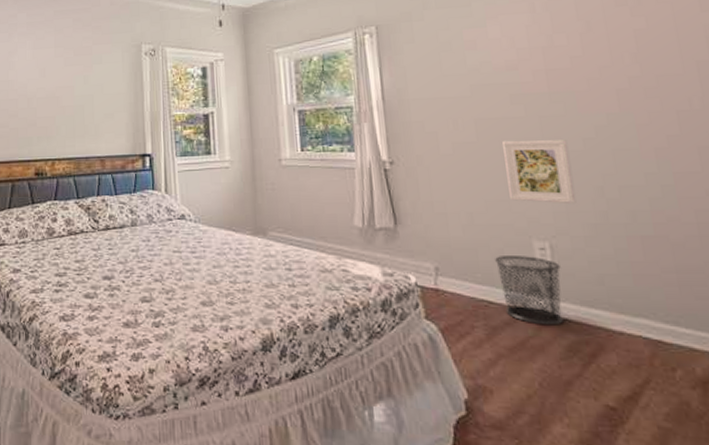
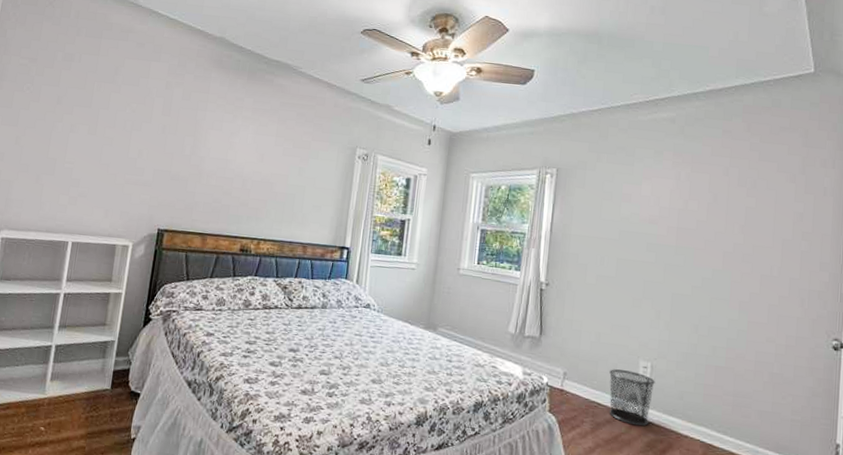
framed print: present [502,140,577,205] -> none [630,279,681,336]

